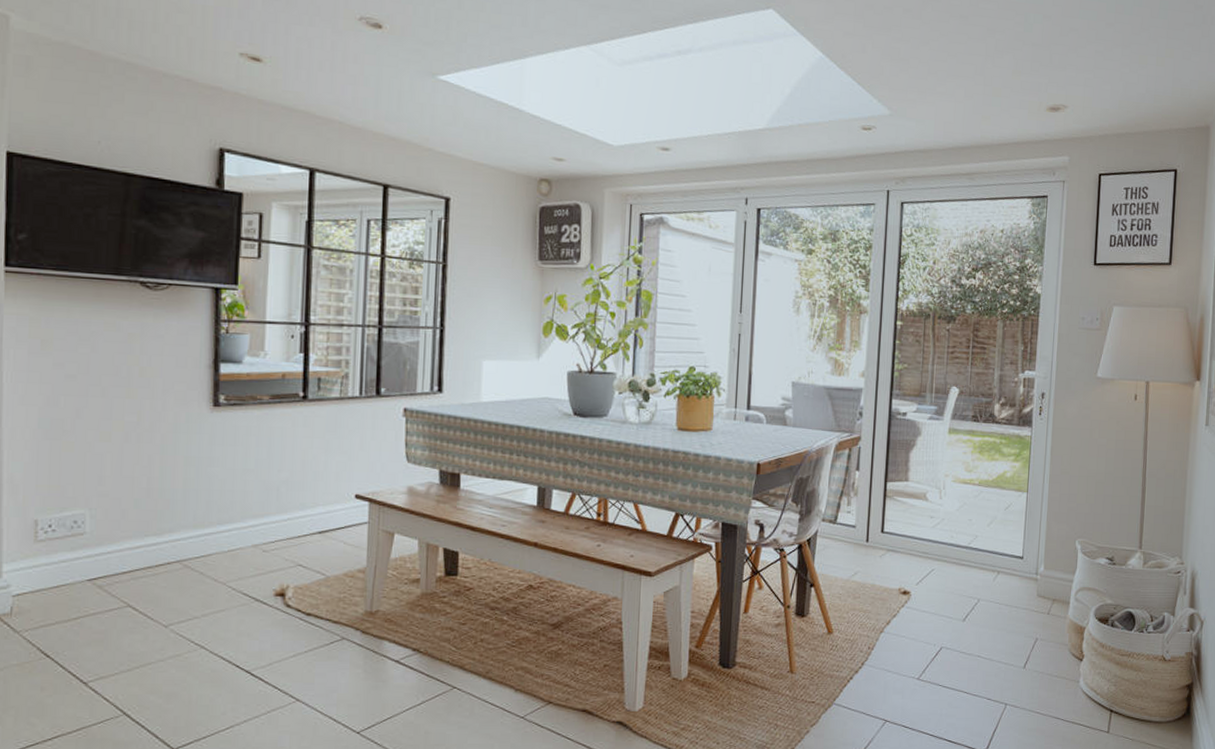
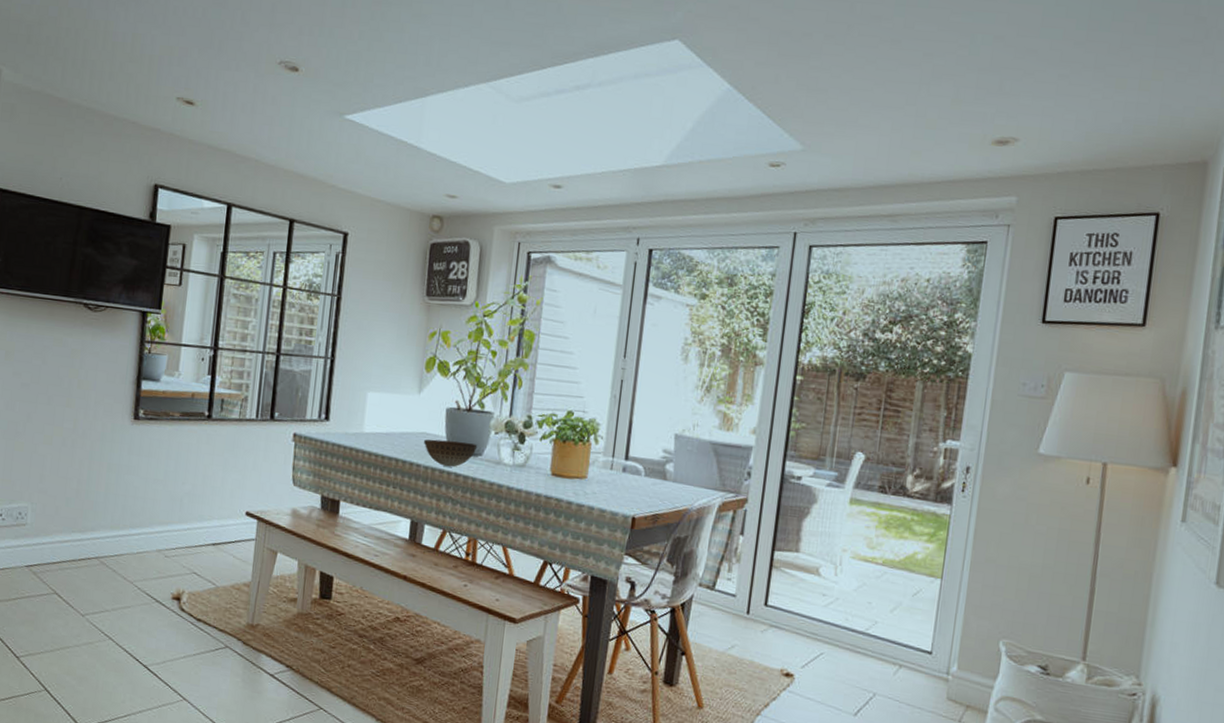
bowl: none [545,403,601,430] -> present [423,439,477,467]

